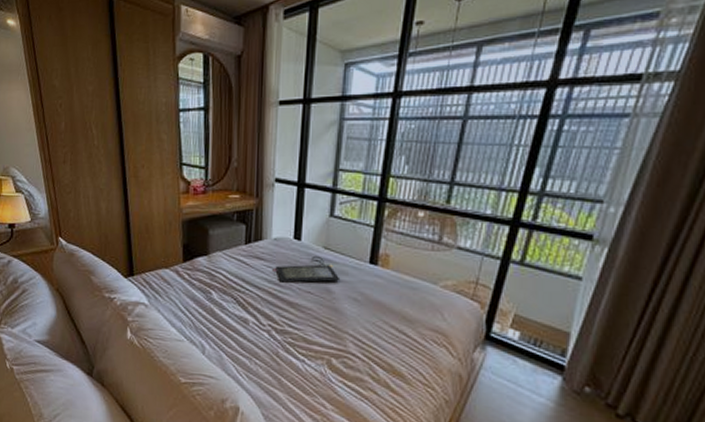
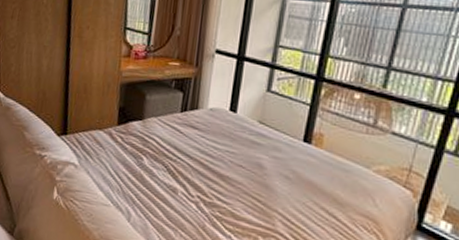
clutch bag: present [272,255,341,283] -> none [206,129,273,157]

